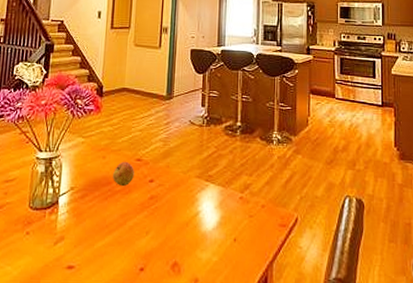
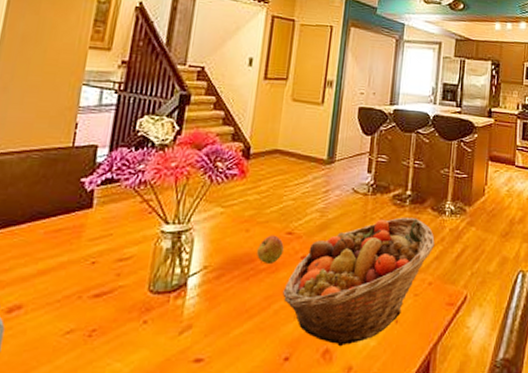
fruit basket: none [136,146,265,261] -> present [283,217,435,347]

